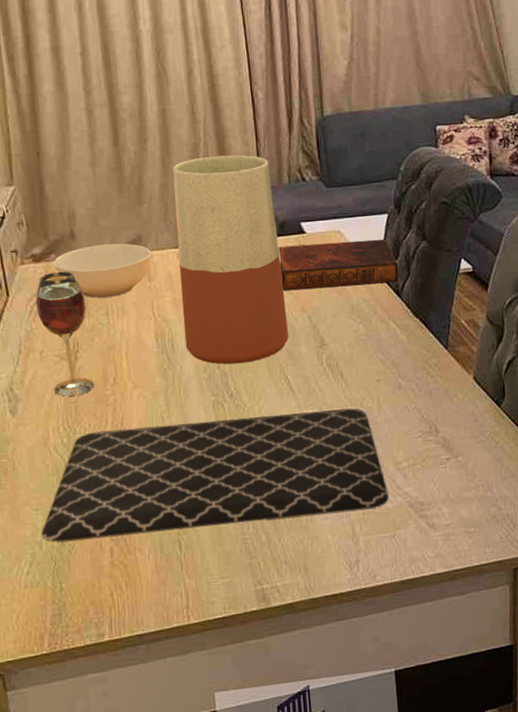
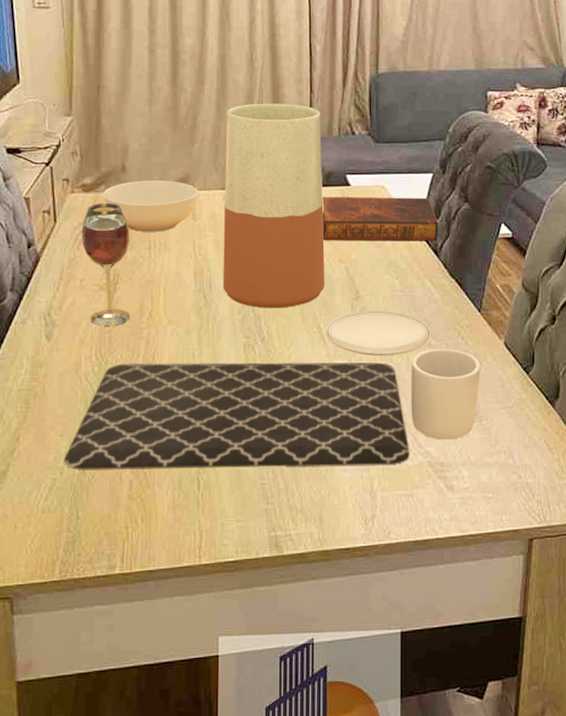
plate: none [293,356,400,403] -> present [325,310,431,355]
mug: none [382,388,453,480] -> present [411,348,480,440]

